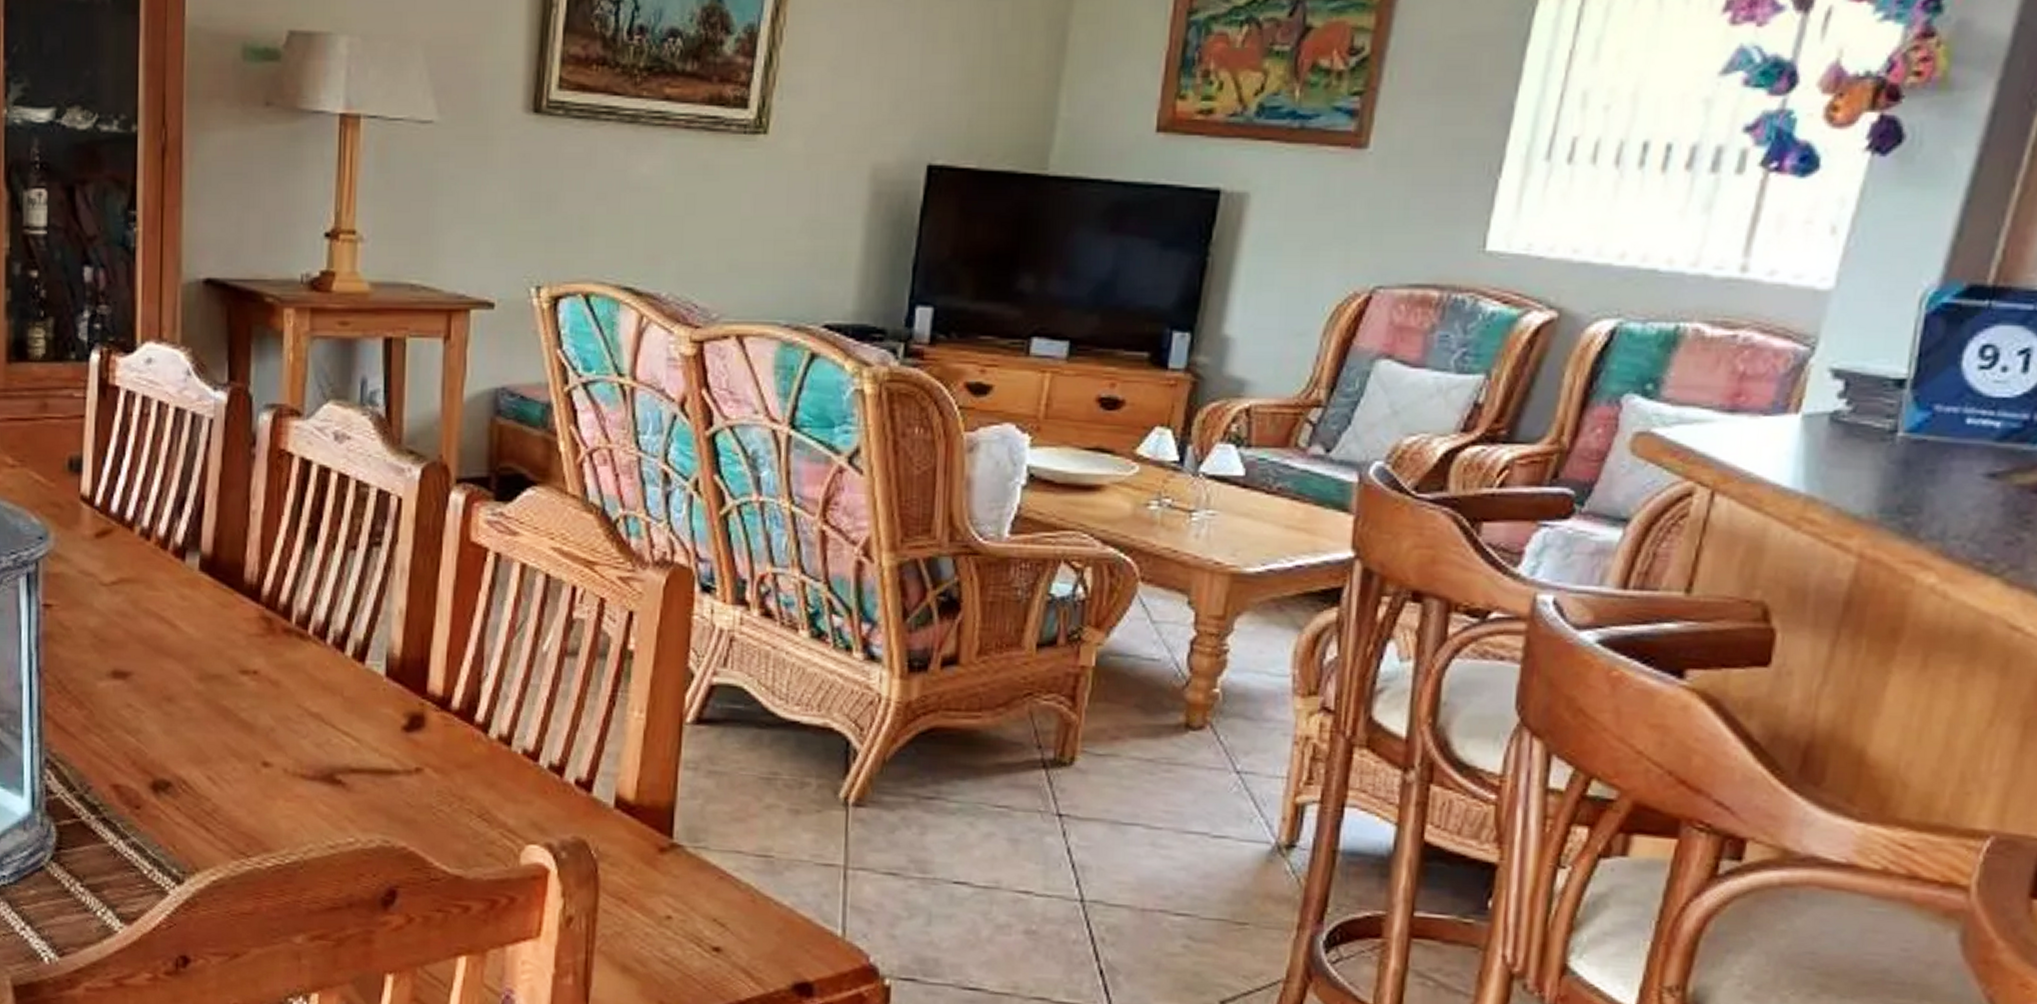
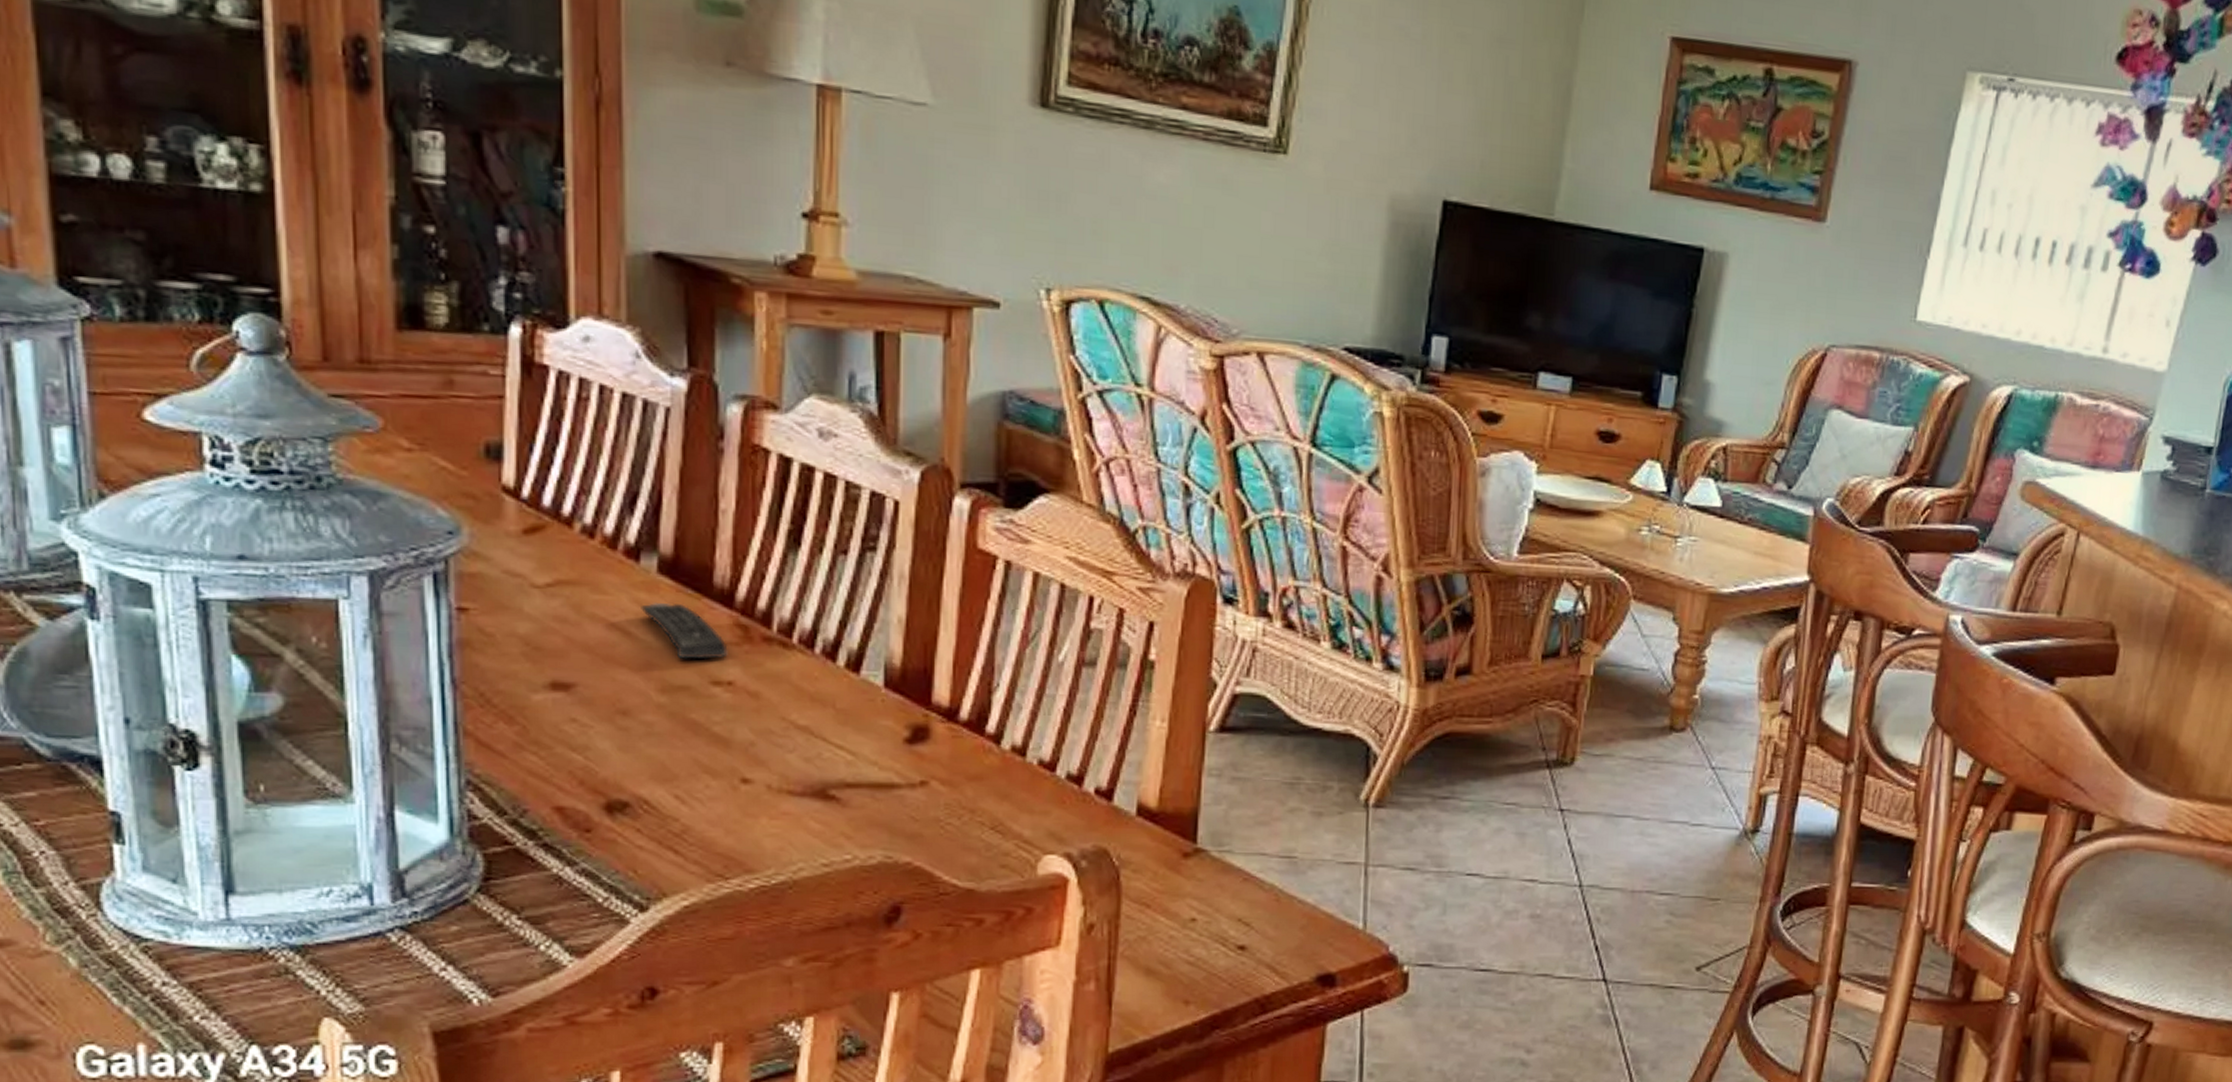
remote control: none [185,597,255,650] -> present [641,601,728,660]

